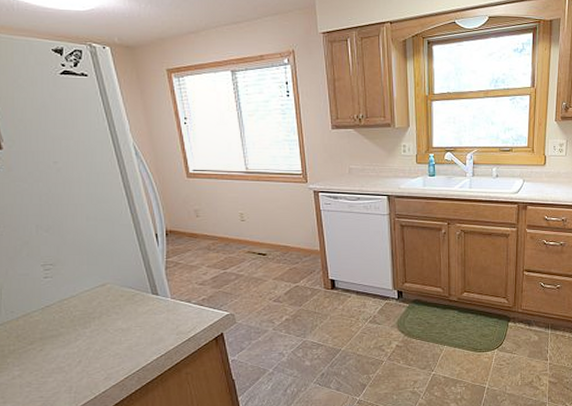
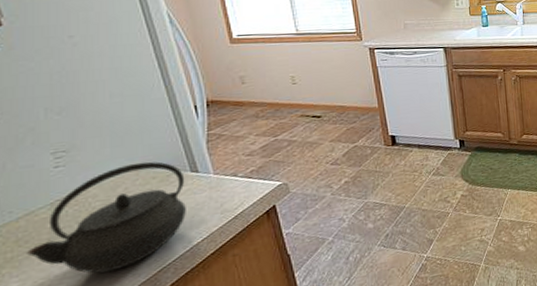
kettle: none [25,281,148,373] -> present [27,161,186,274]

